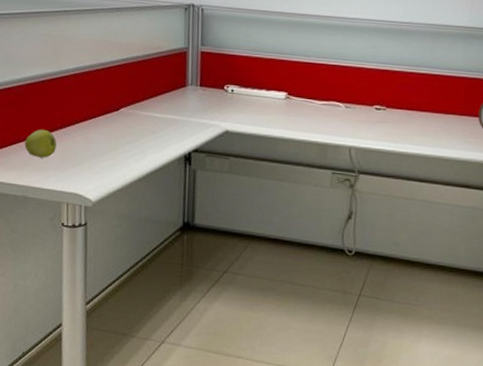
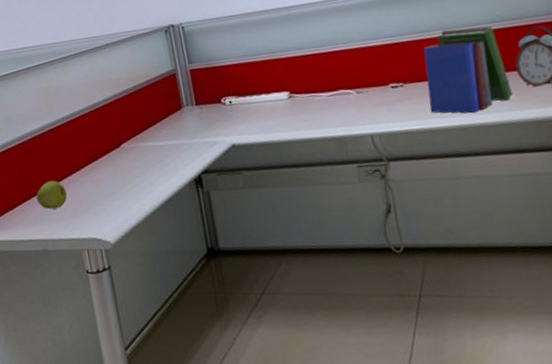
book: none [403,69,471,146] -> present [423,26,513,114]

